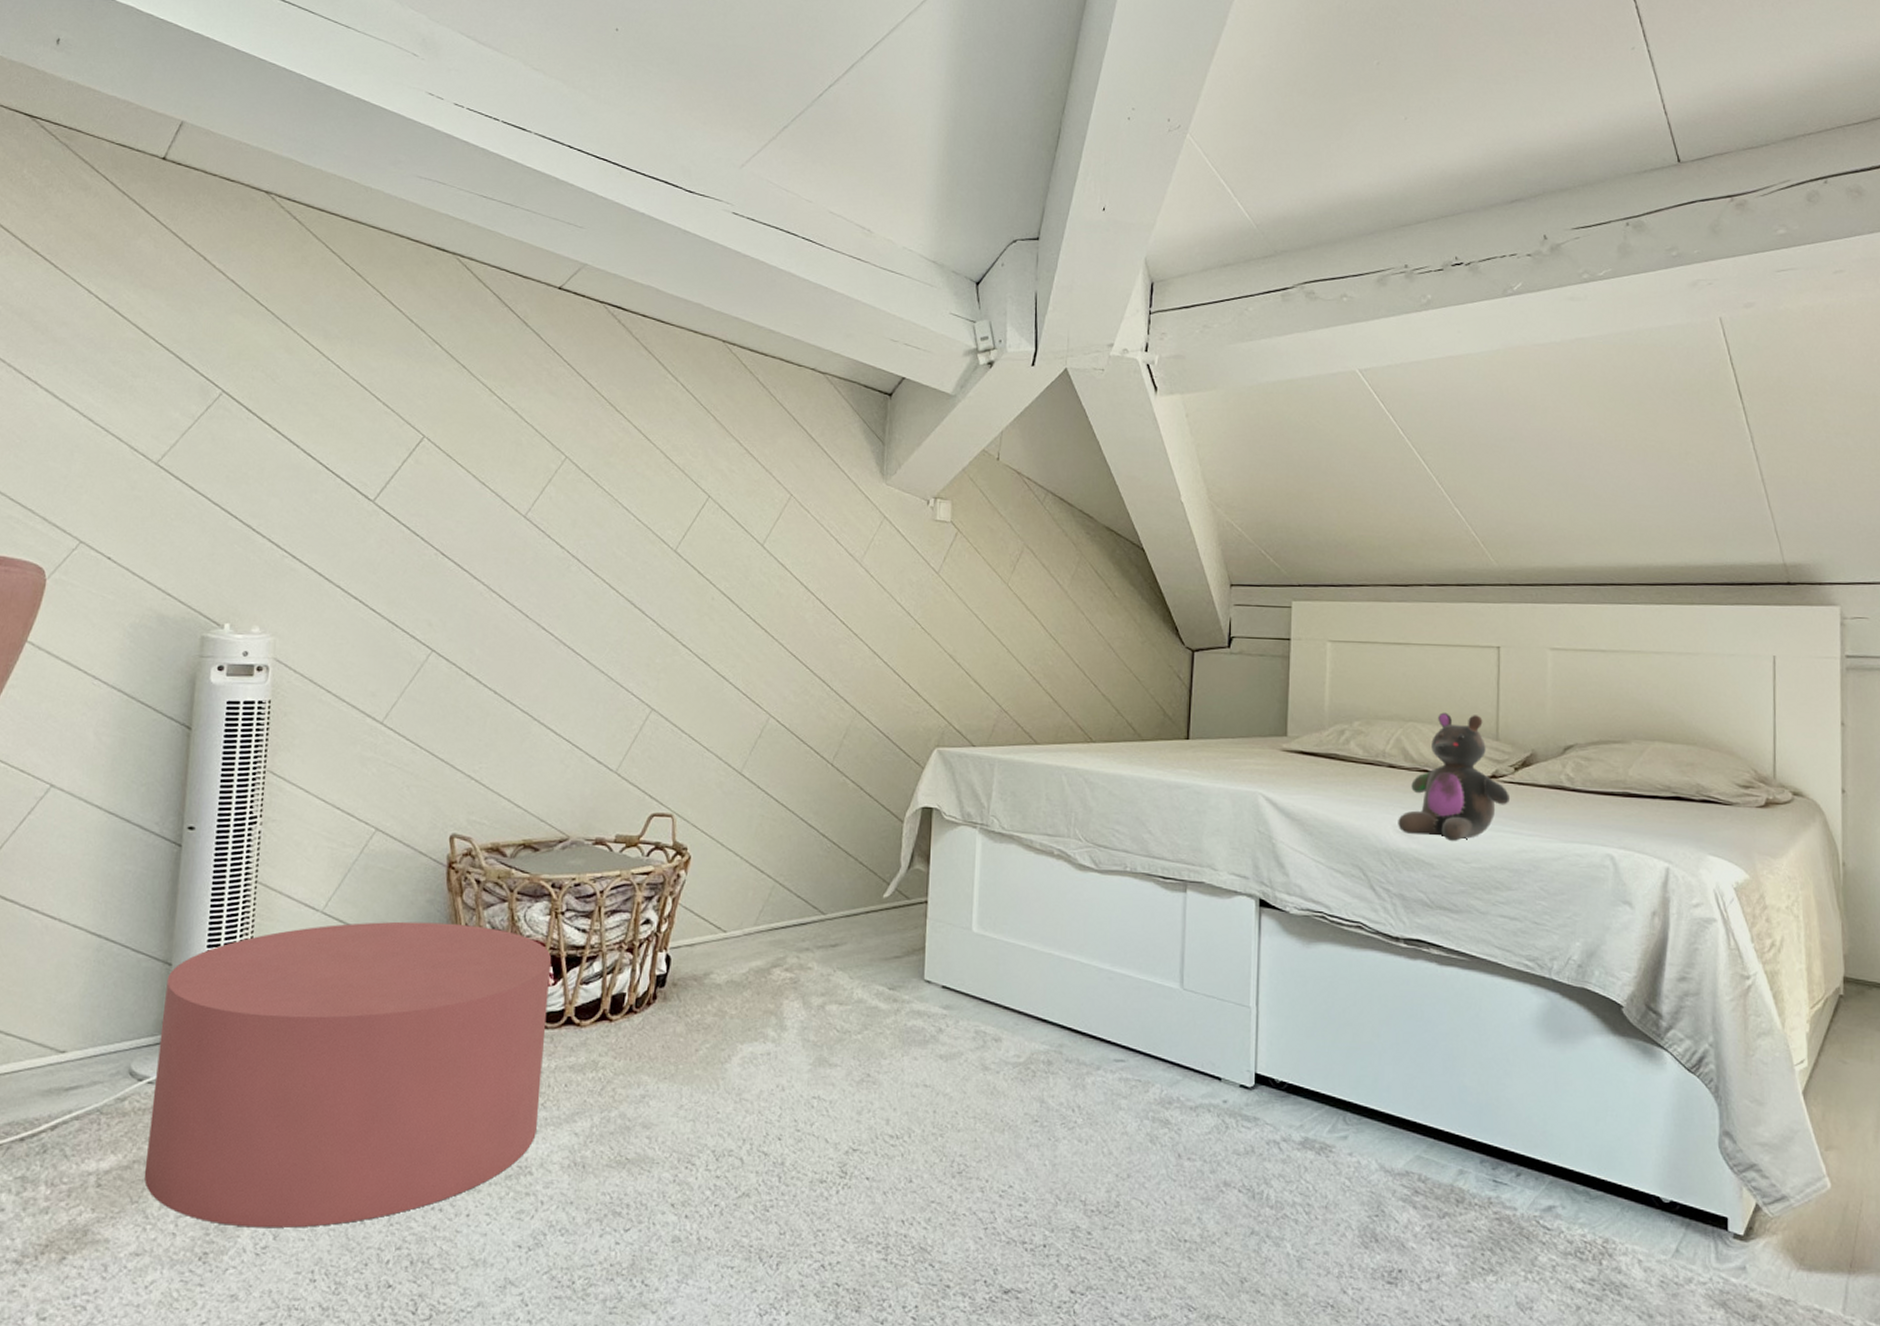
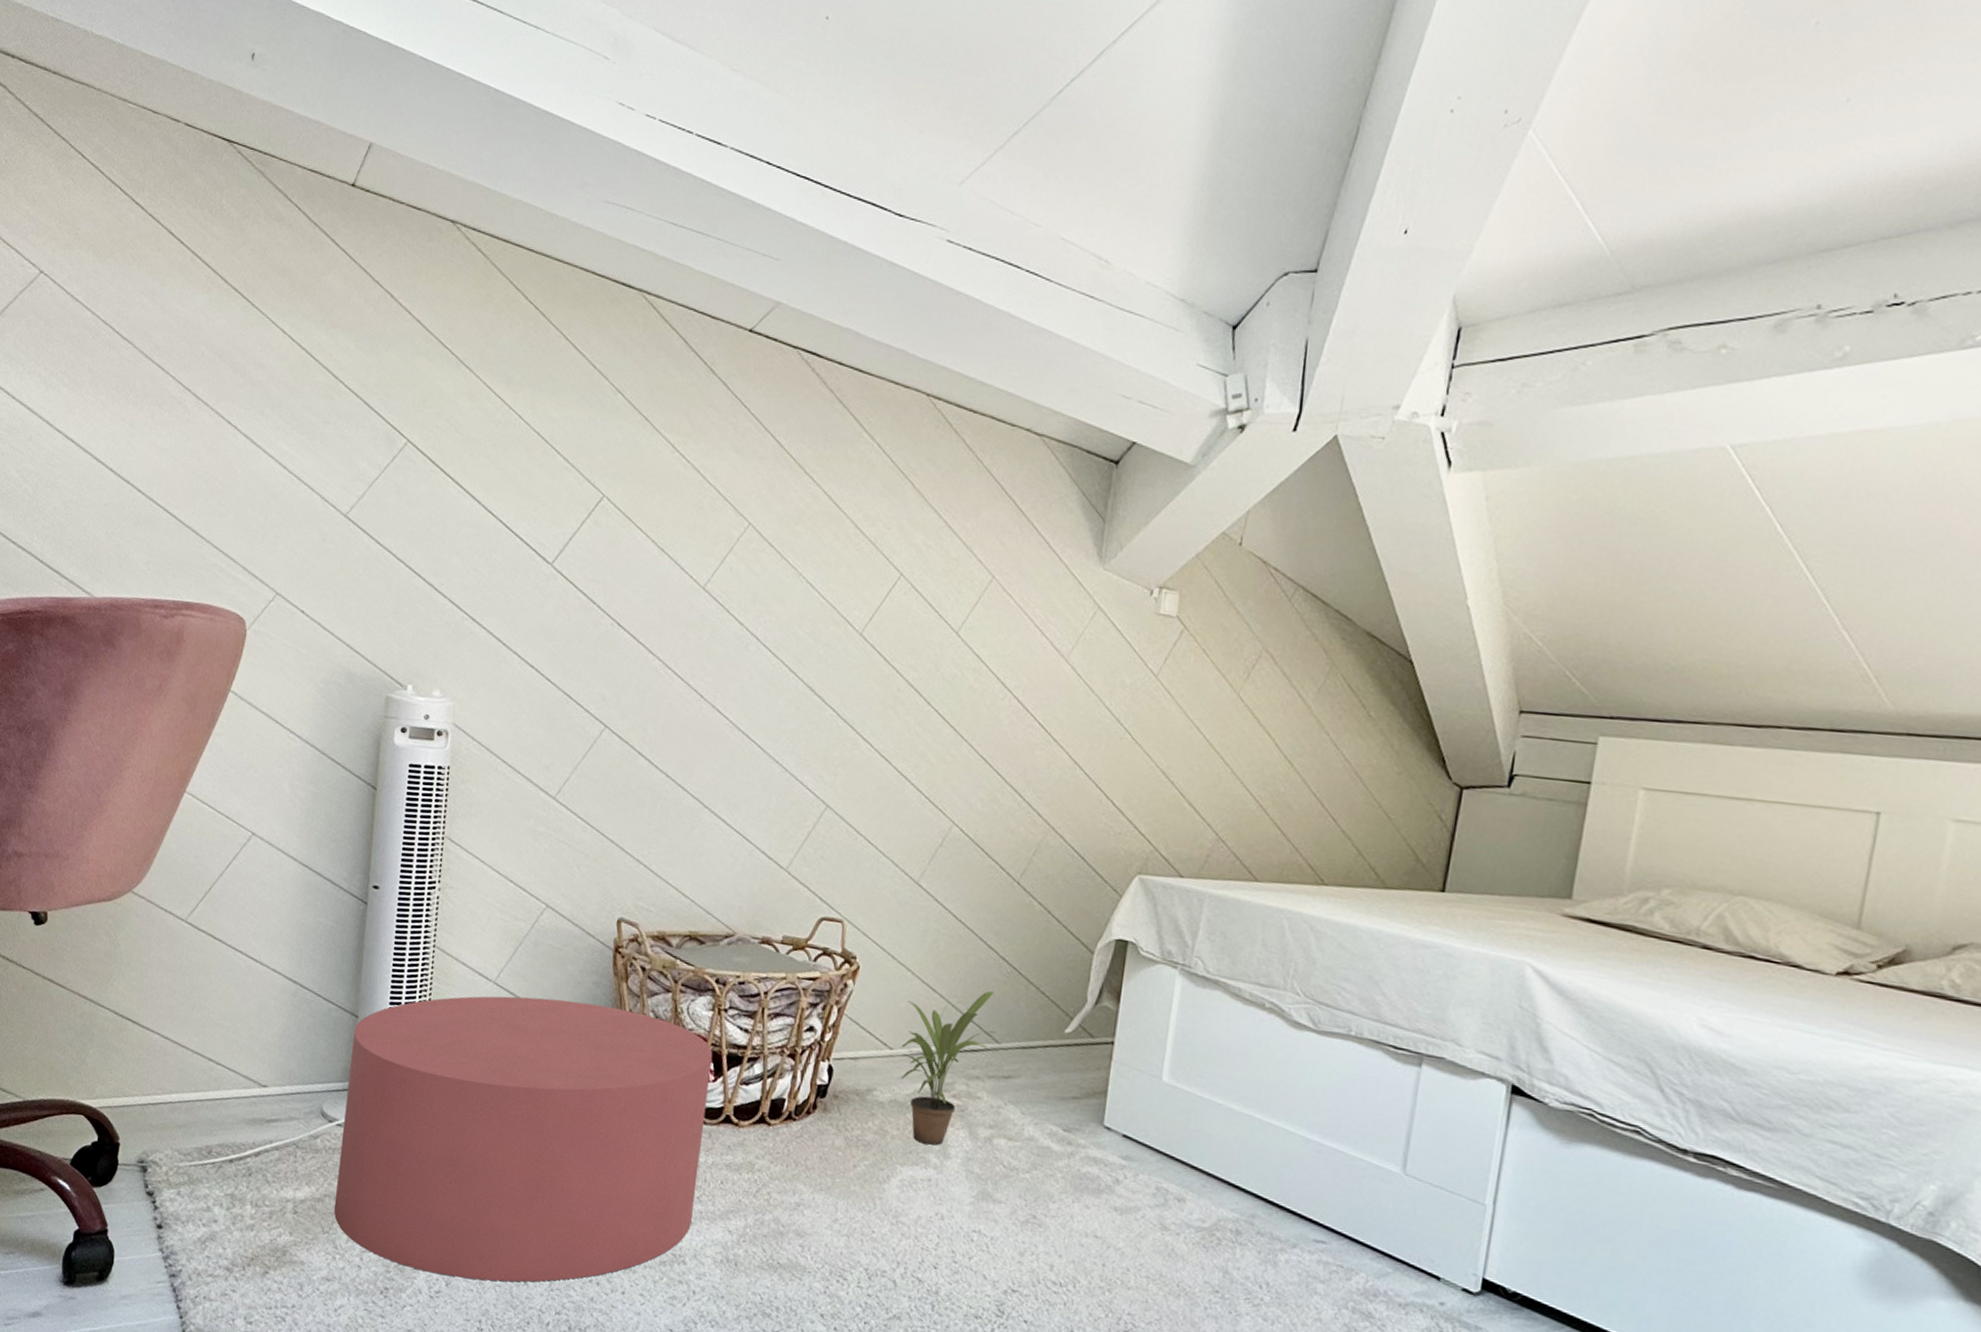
potted plant: none [734,866,822,1019] -> present [900,990,997,1145]
stuffed bear: present [1398,712,1511,842] -> none [1705,888,1866,1047]

